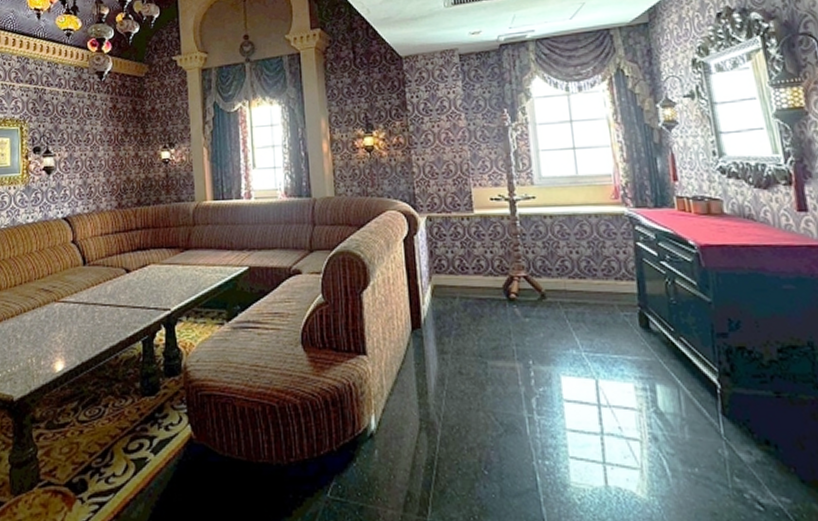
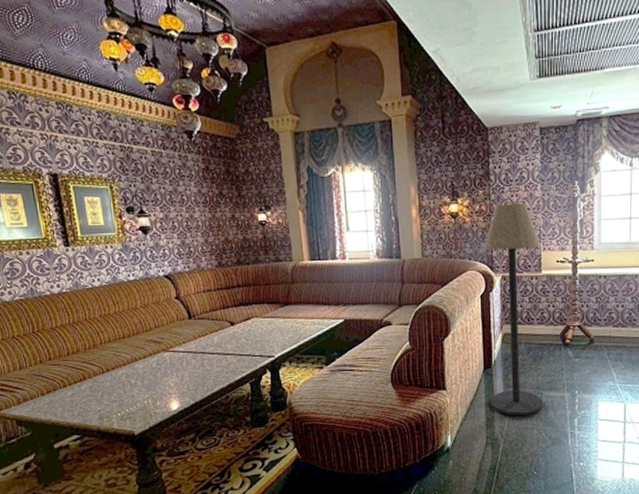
floor lamp: none [403,134,489,393] -> present [483,203,543,416]

